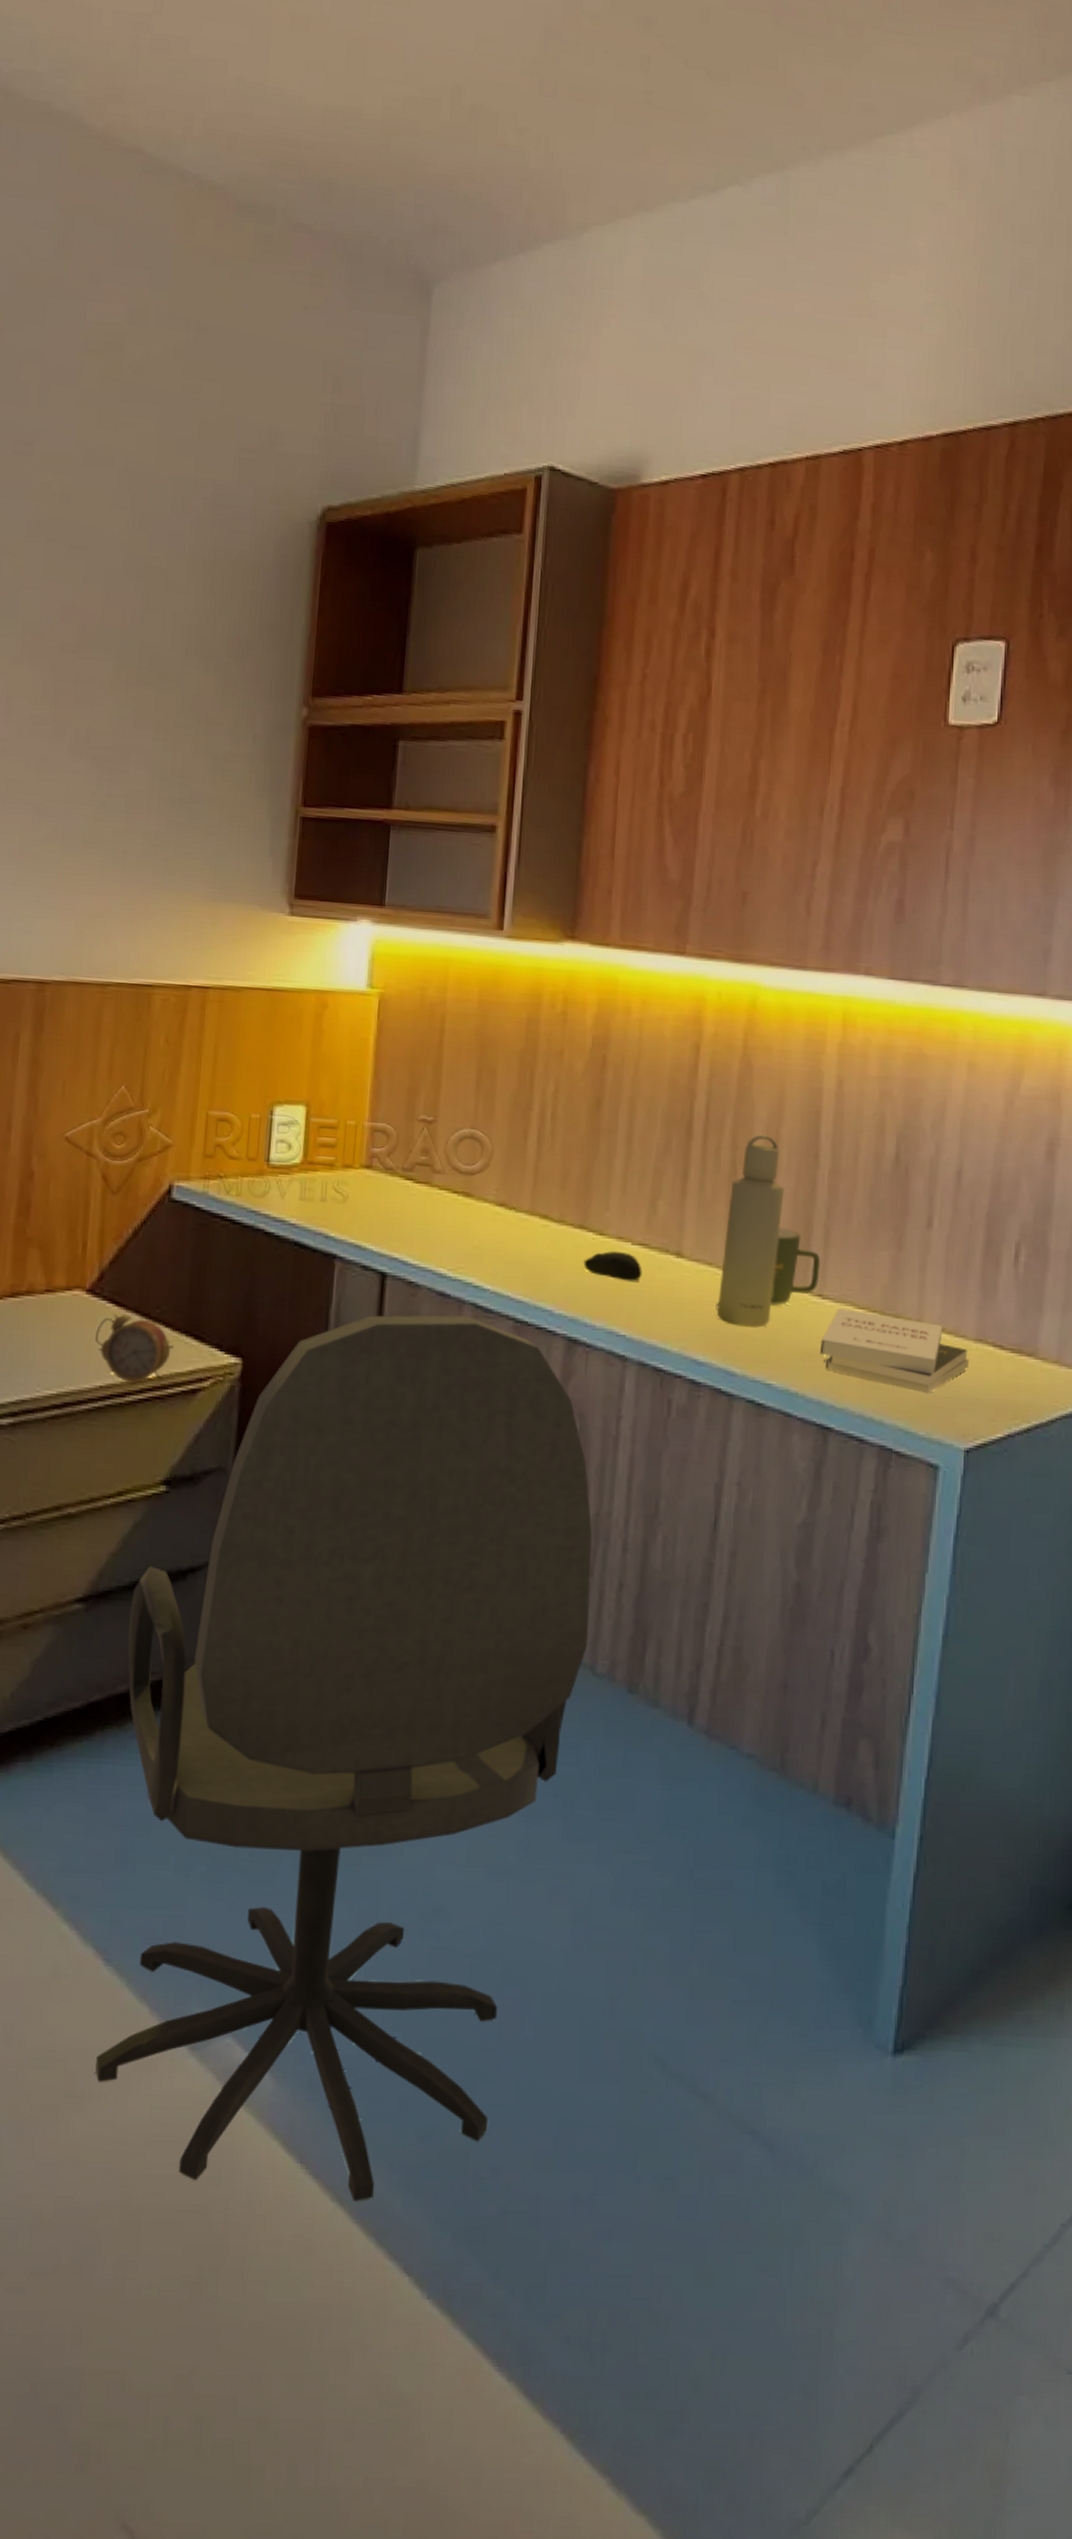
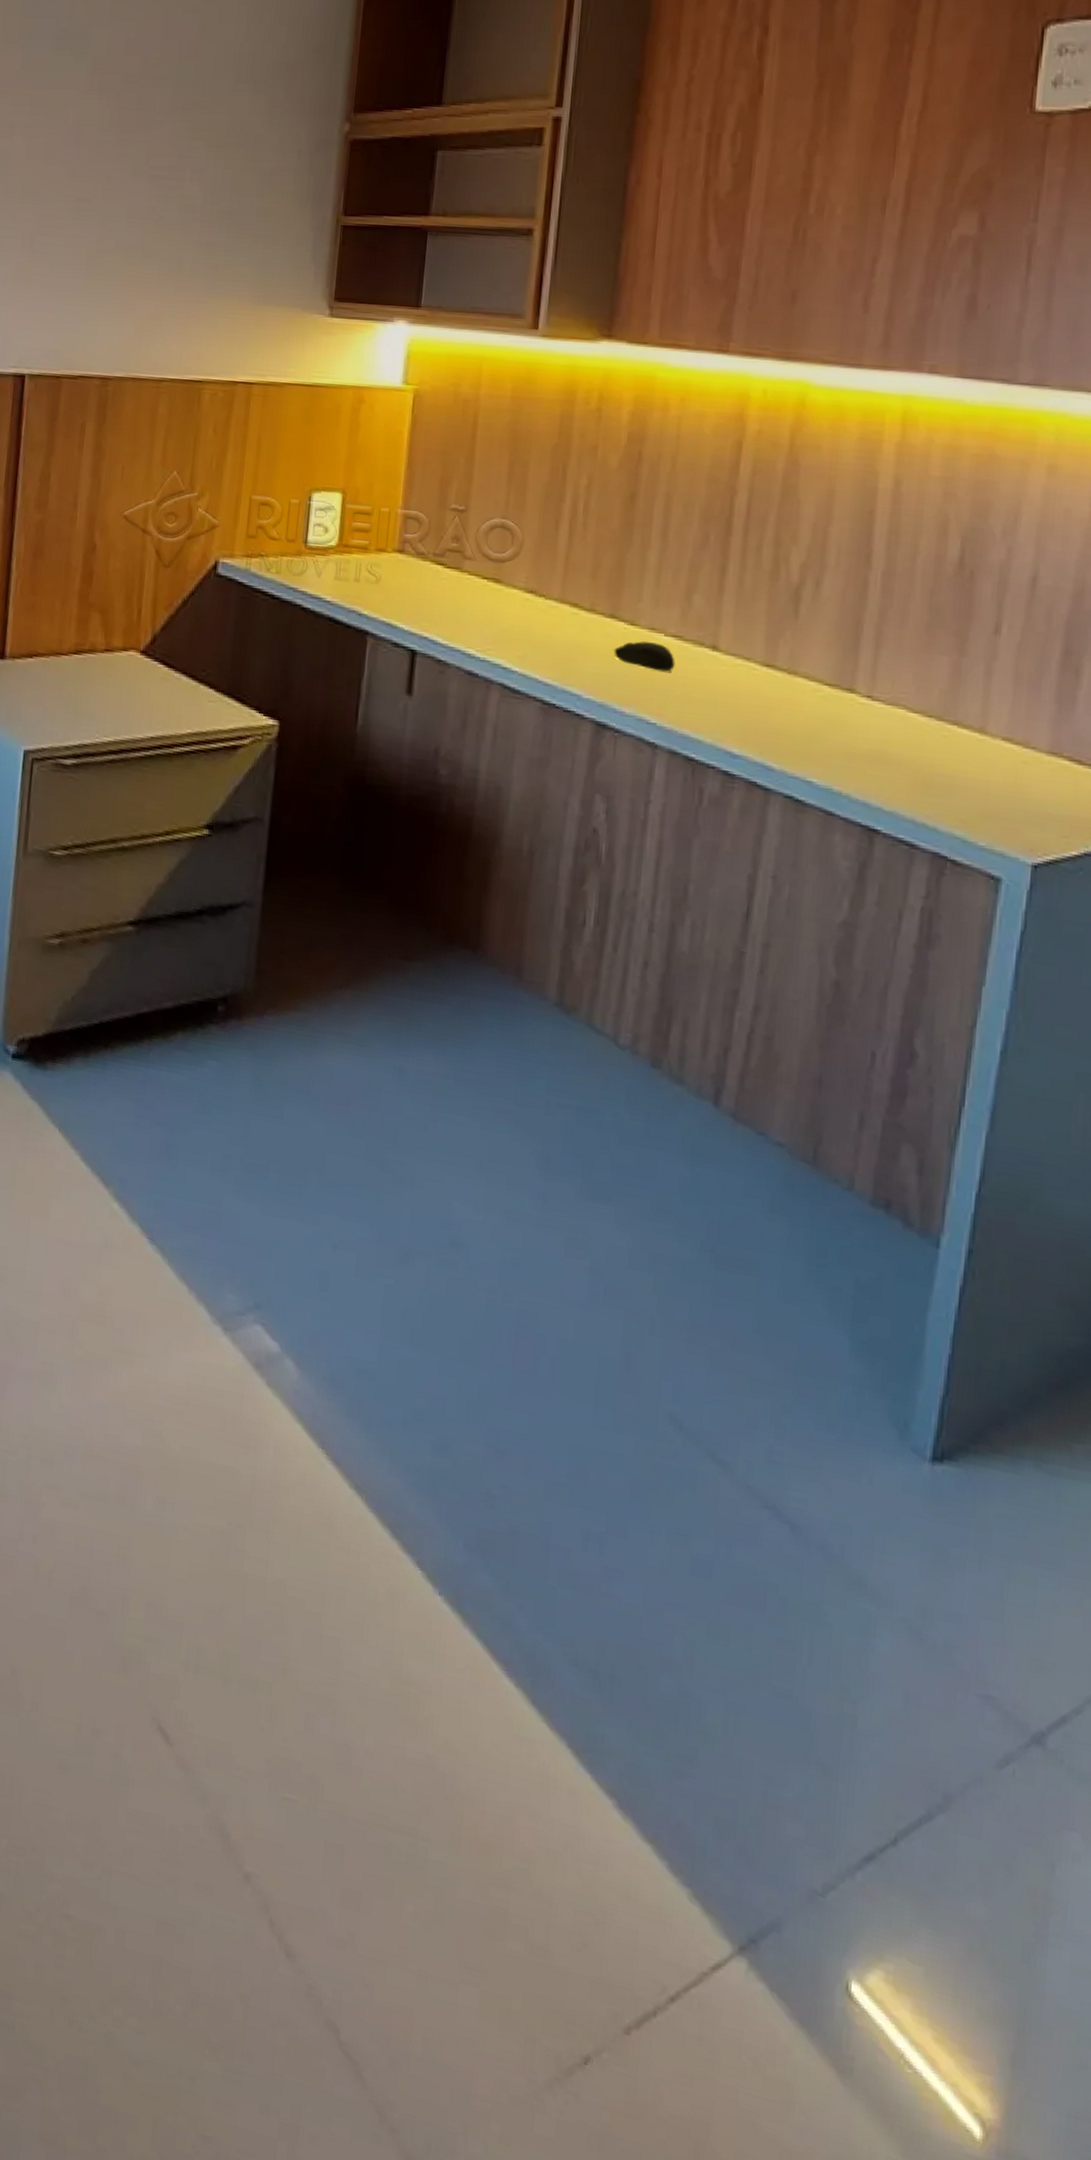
alarm clock: present [95,1314,174,1382] -> none [148,674,218,736]
office chair: present [95,1315,592,2202] -> none [140,689,618,1494]
bottle: present [716,1134,785,1329] -> none [754,532,832,725]
mug: present [770,1228,821,1306] -> none [813,627,871,705]
books: present [820,1308,969,1394] -> none [868,711,1040,804]

